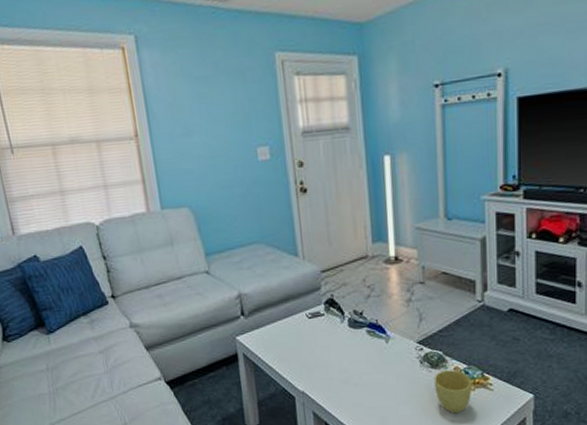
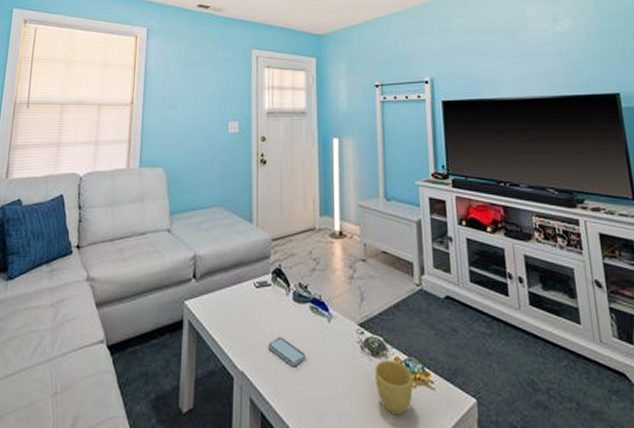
smartphone: none [327,359,365,384] -> present [269,337,306,367]

